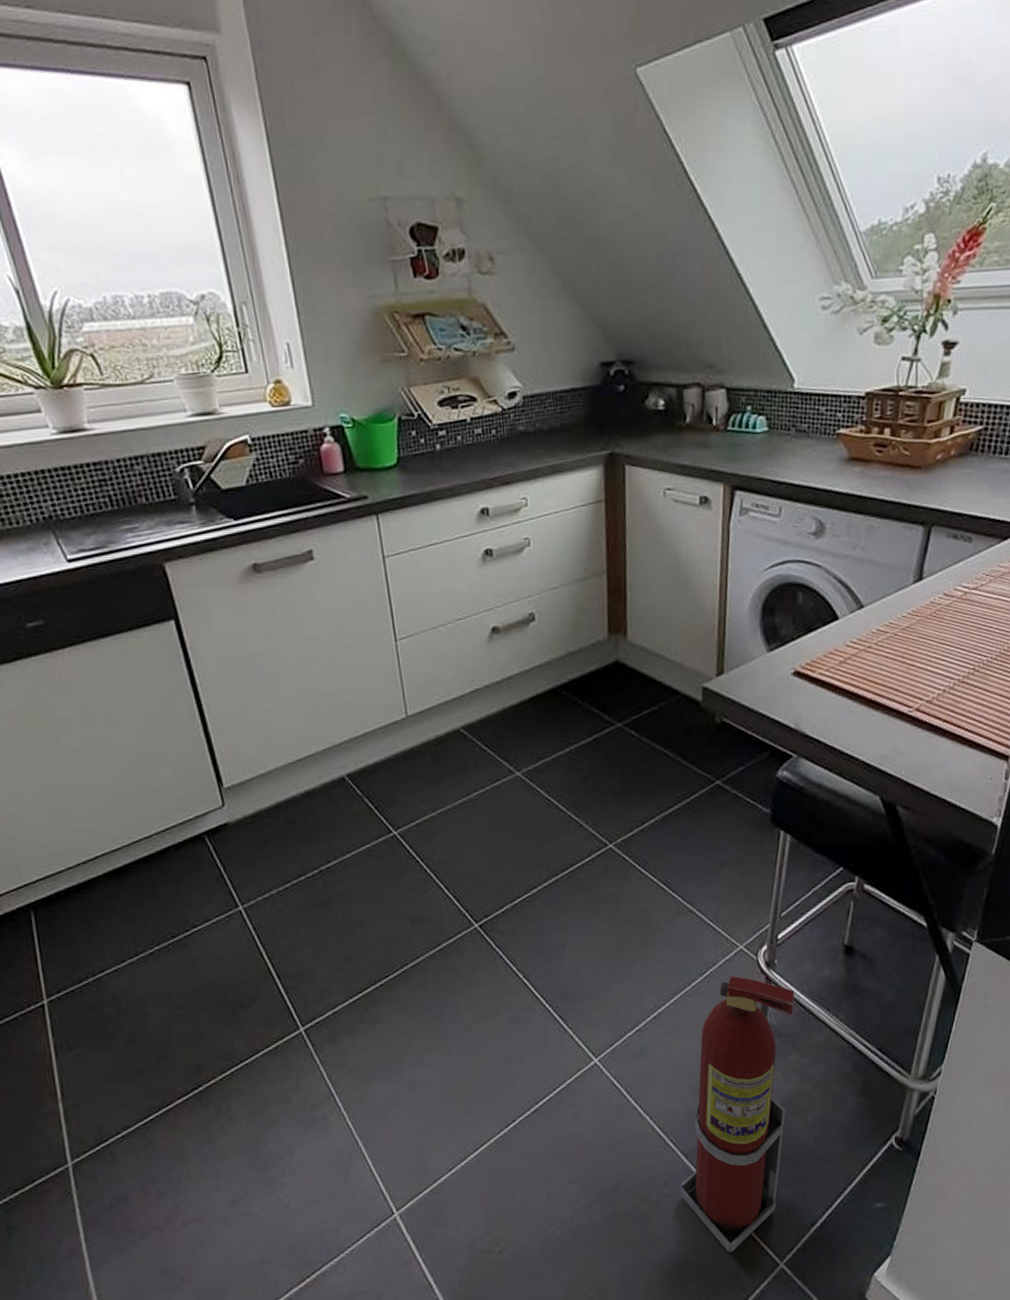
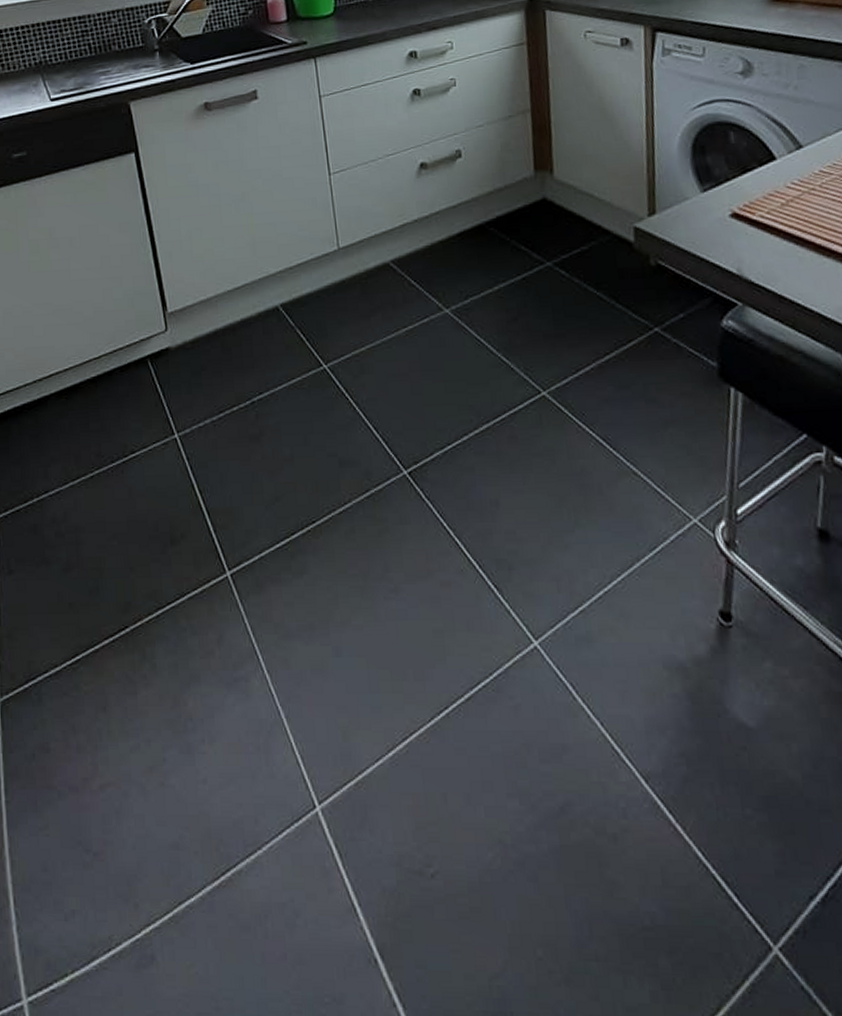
fire extinguisher: present [680,975,795,1253] -> none [640,554,764,921]

